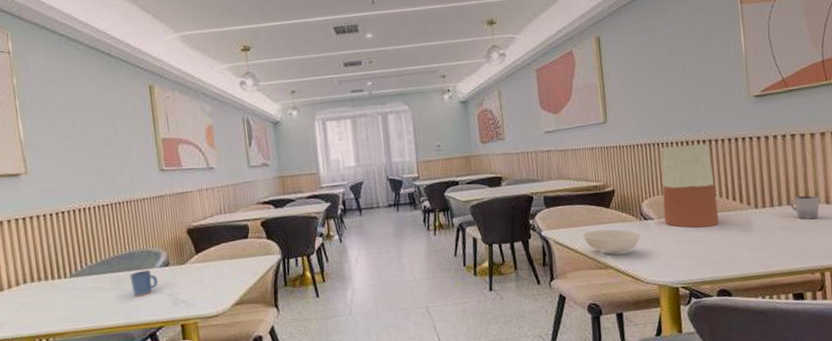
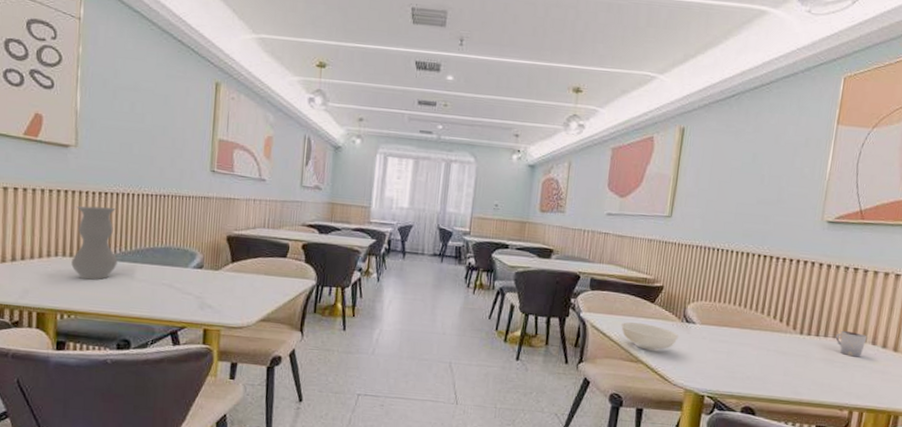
vase: none [36,224,86,301] -> present [71,205,118,280]
mug: present [130,269,158,297] -> none [161,267,189,294]
vase: present [661,143,720,228] -> none [705,254,770,344]

